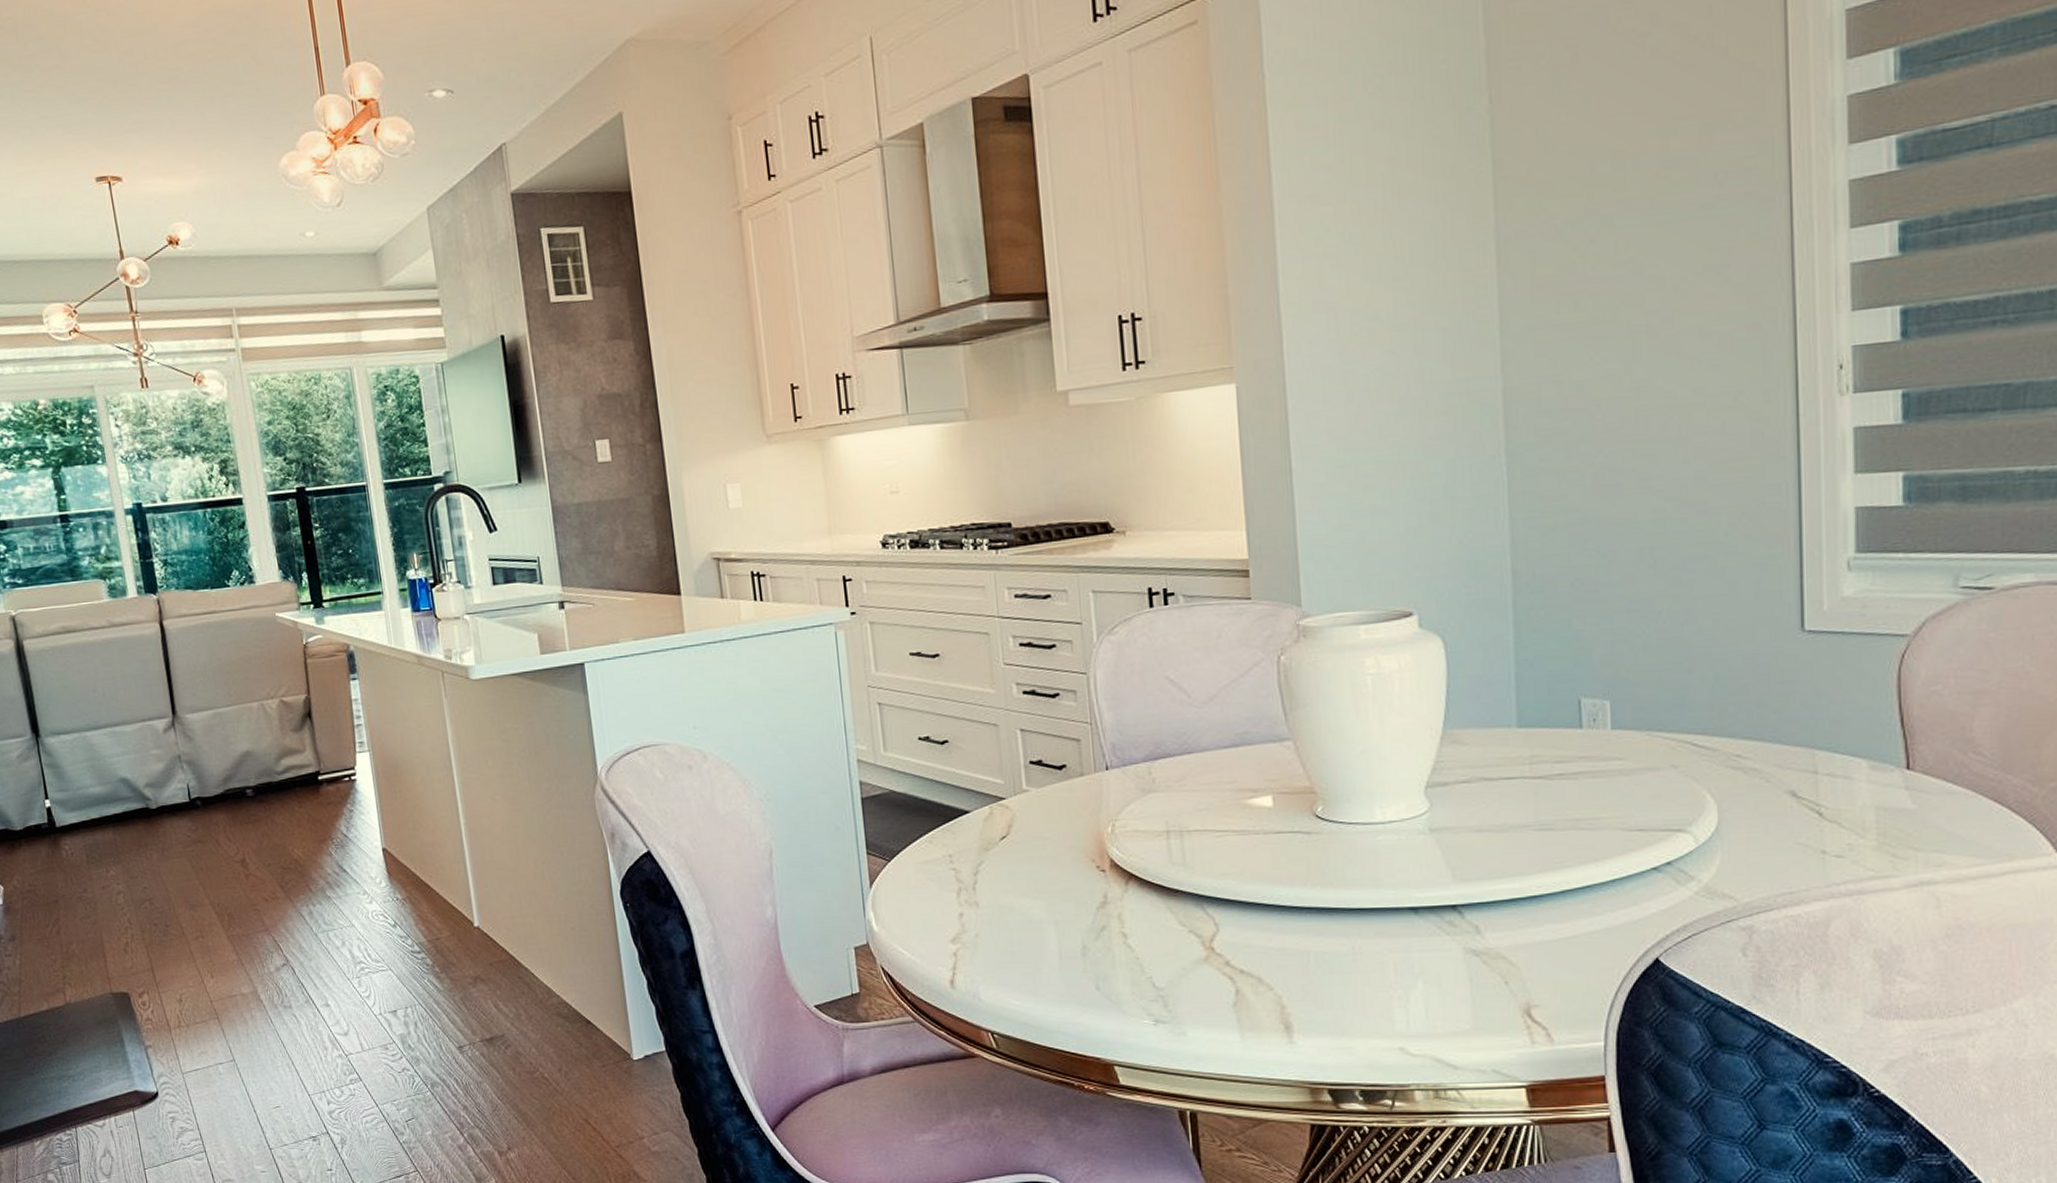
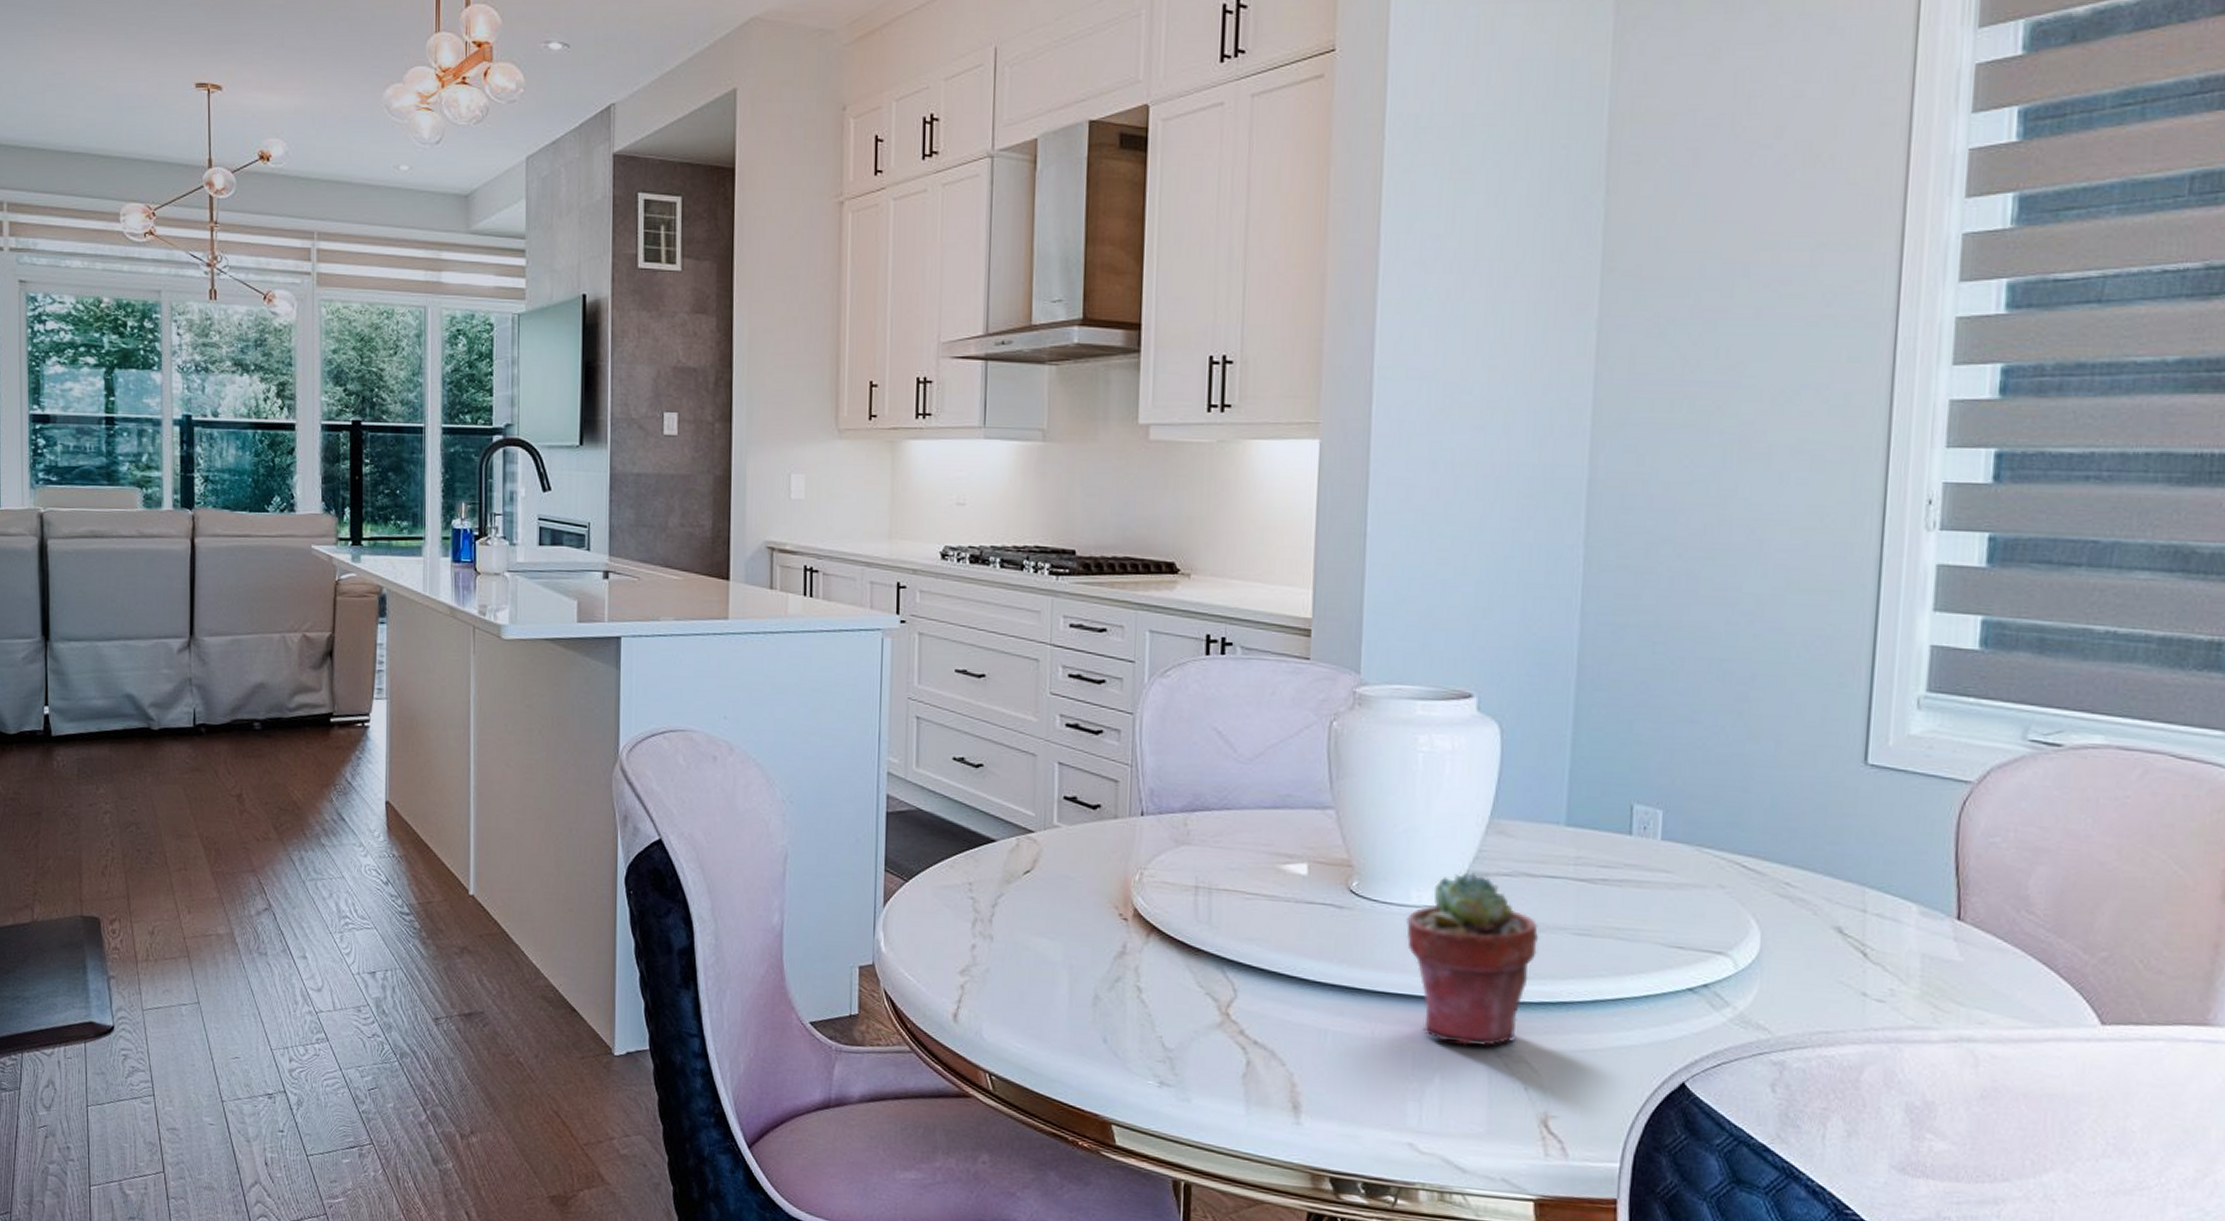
potted succulent: none [1374,783,1503,949] -> present [1406,872,1539,1047]

